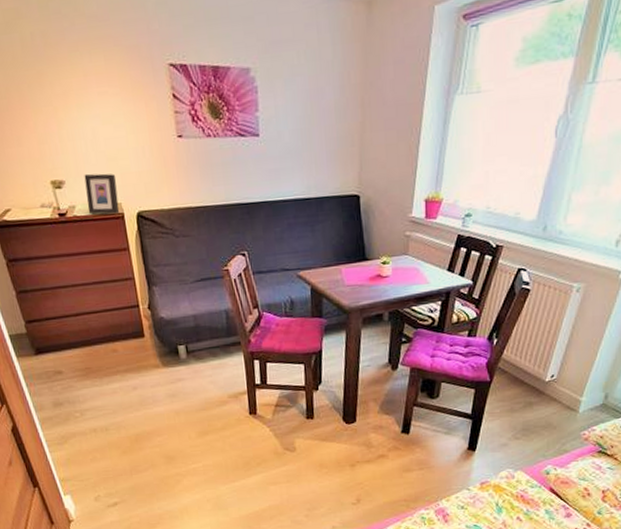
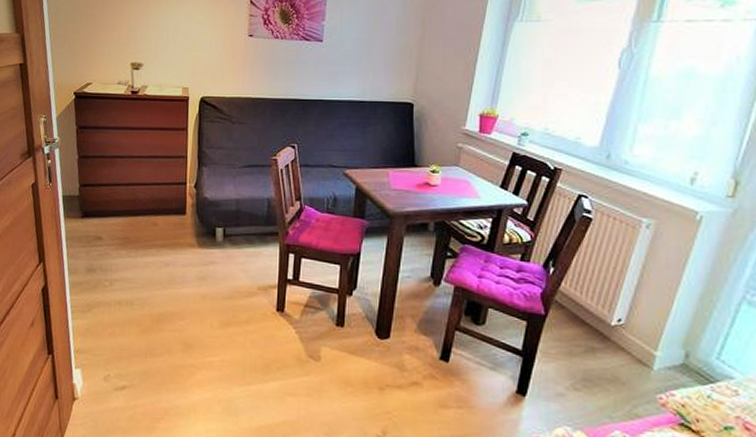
picture frame: present [84,173,120,215] -> none [158,59,188,96]

